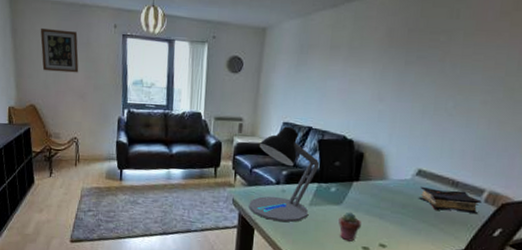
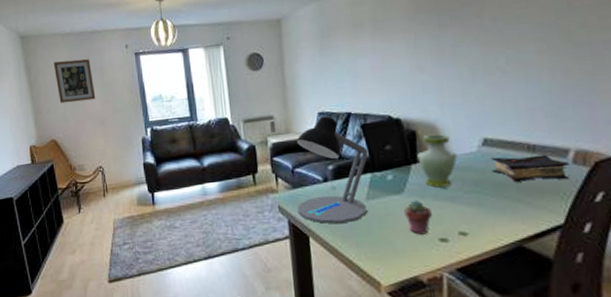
vase: none [360,159,394,205] -> present [417,134,458,188]

